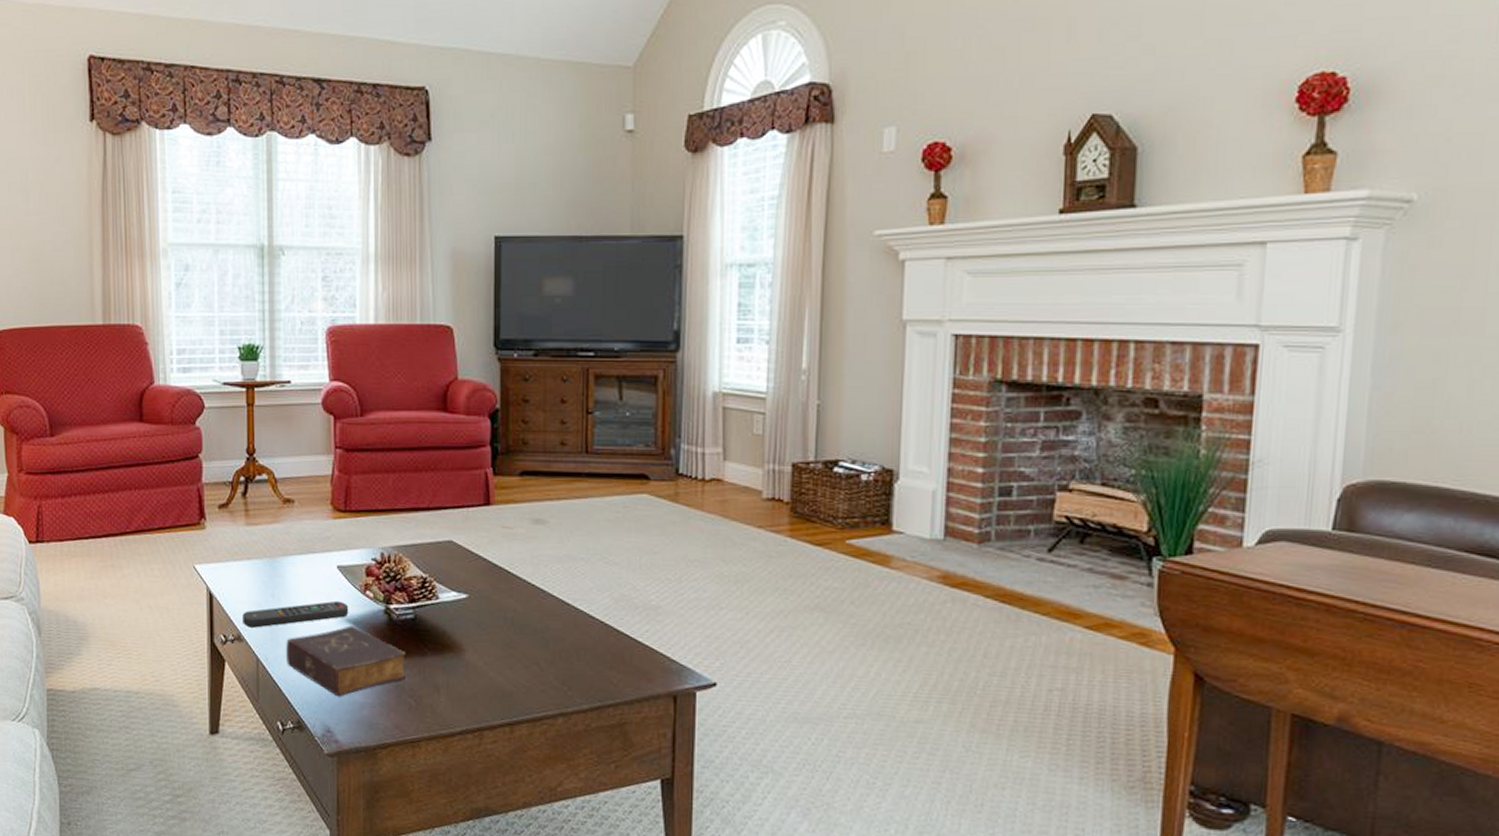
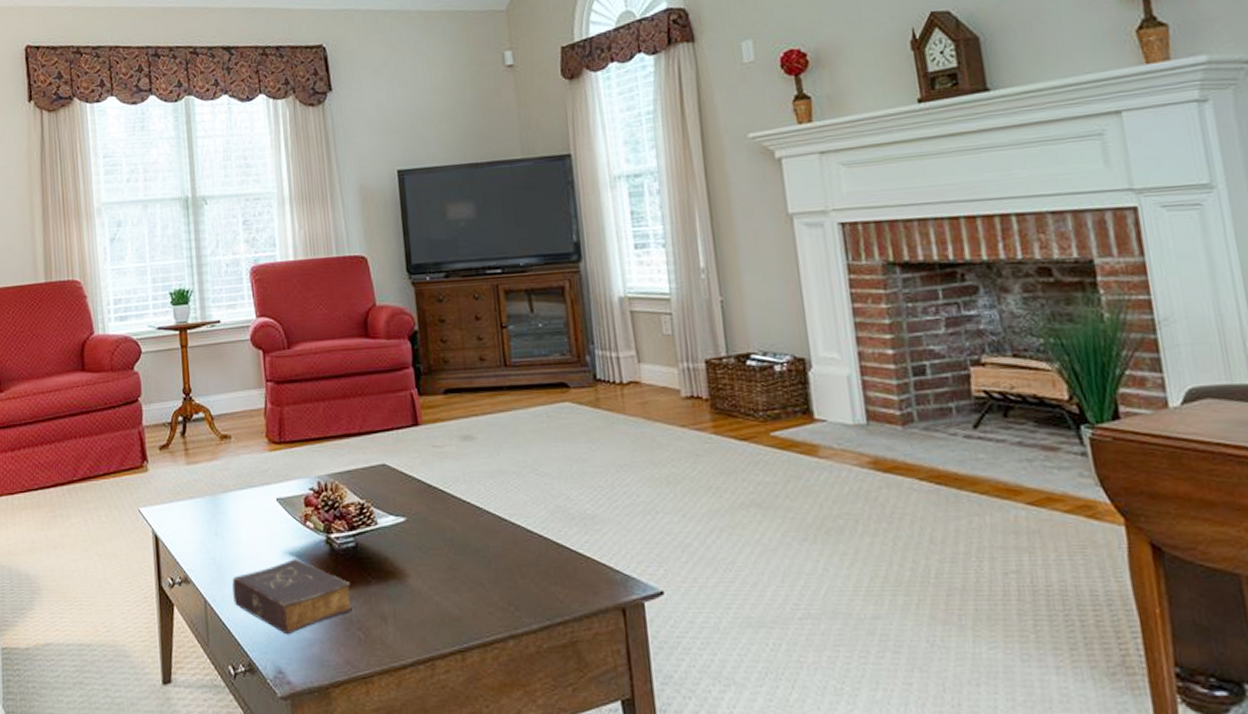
remote control: present [243,600,349,628] -> none [188,534,292,568]

